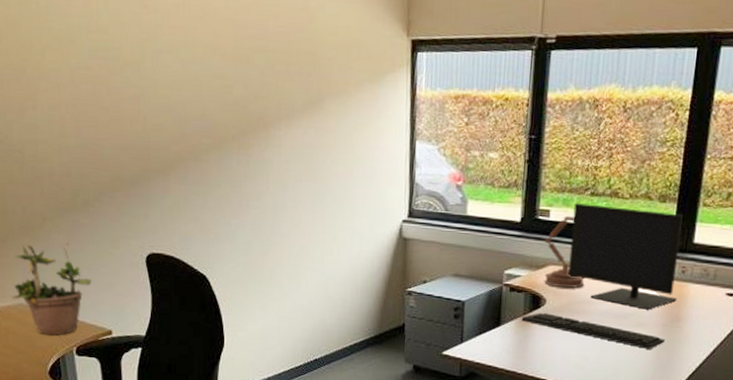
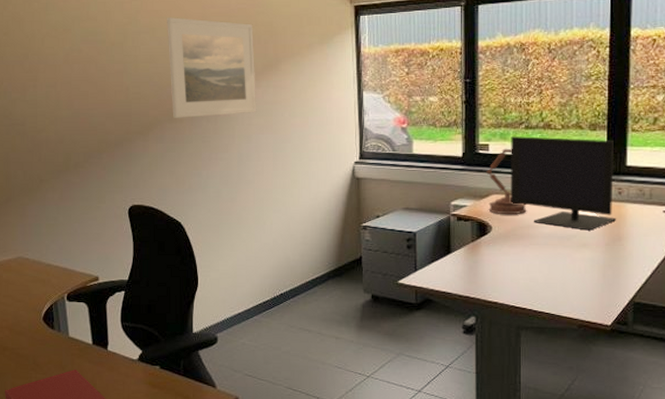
potted plant: present [11,242,91,336] -> none [11,200,81,284]
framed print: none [192,36,296,158] -> present [167,17,257,118]
keyboard: present [521,313,666,349] -> none [470,239,610,268]

